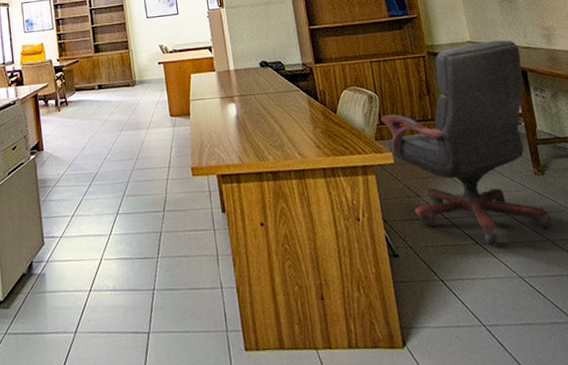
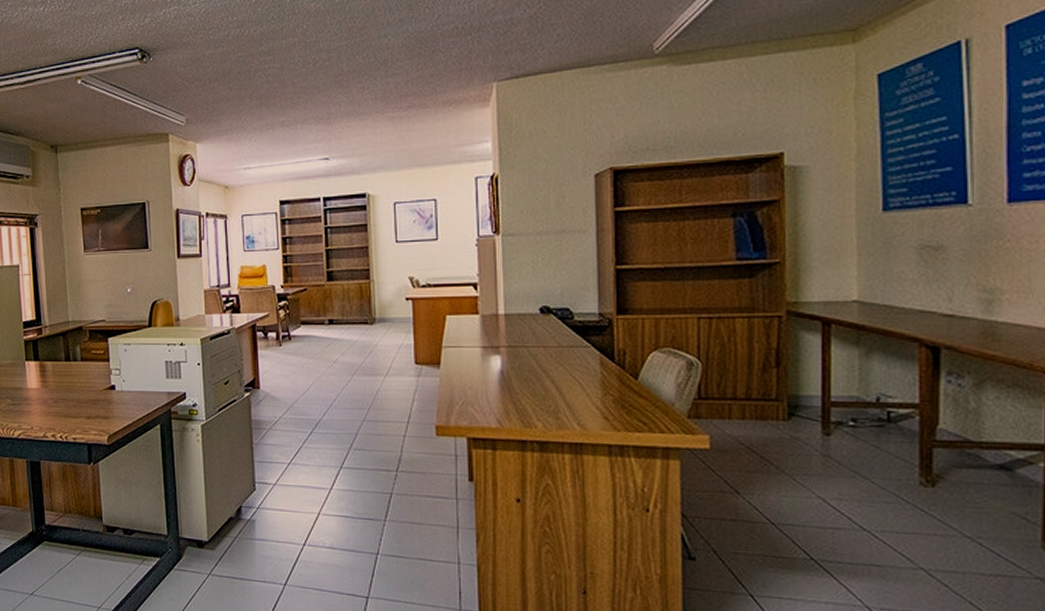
office chair: present [380,40,552,246] -> none [700,301,936,565]

